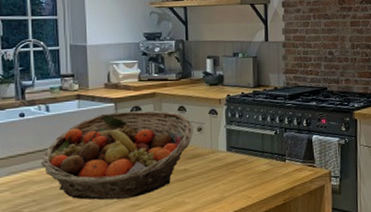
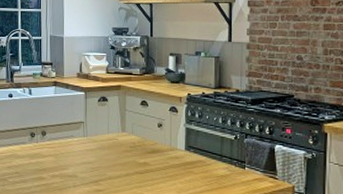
fruit basket: present [40,110,193,200] -> none [23,101,154,183]

